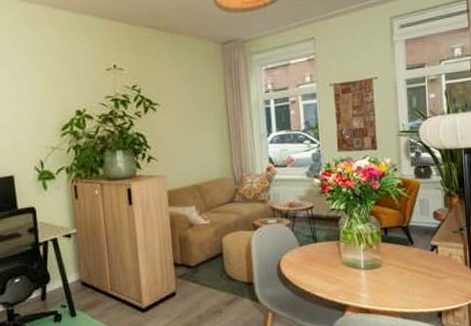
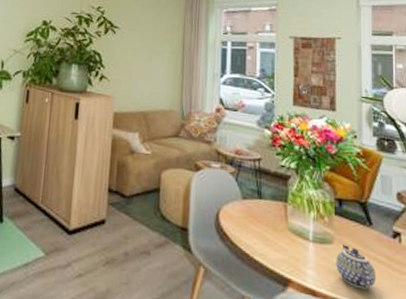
teapot: none [385,265,419,299] -> present [336,244,377,290]

